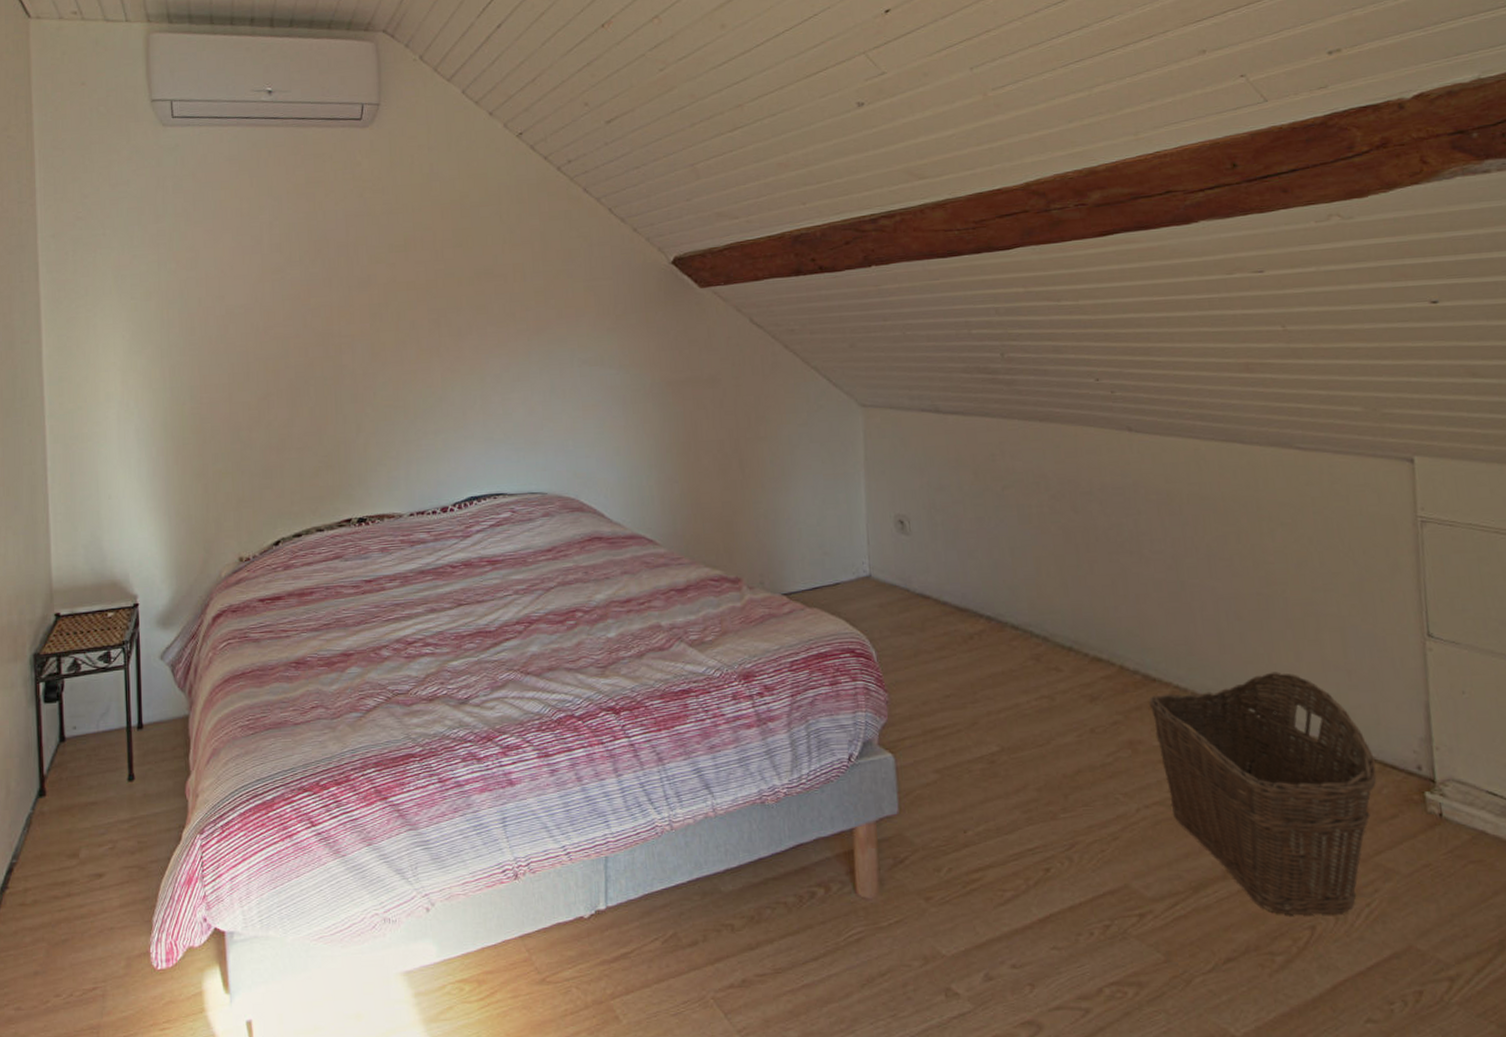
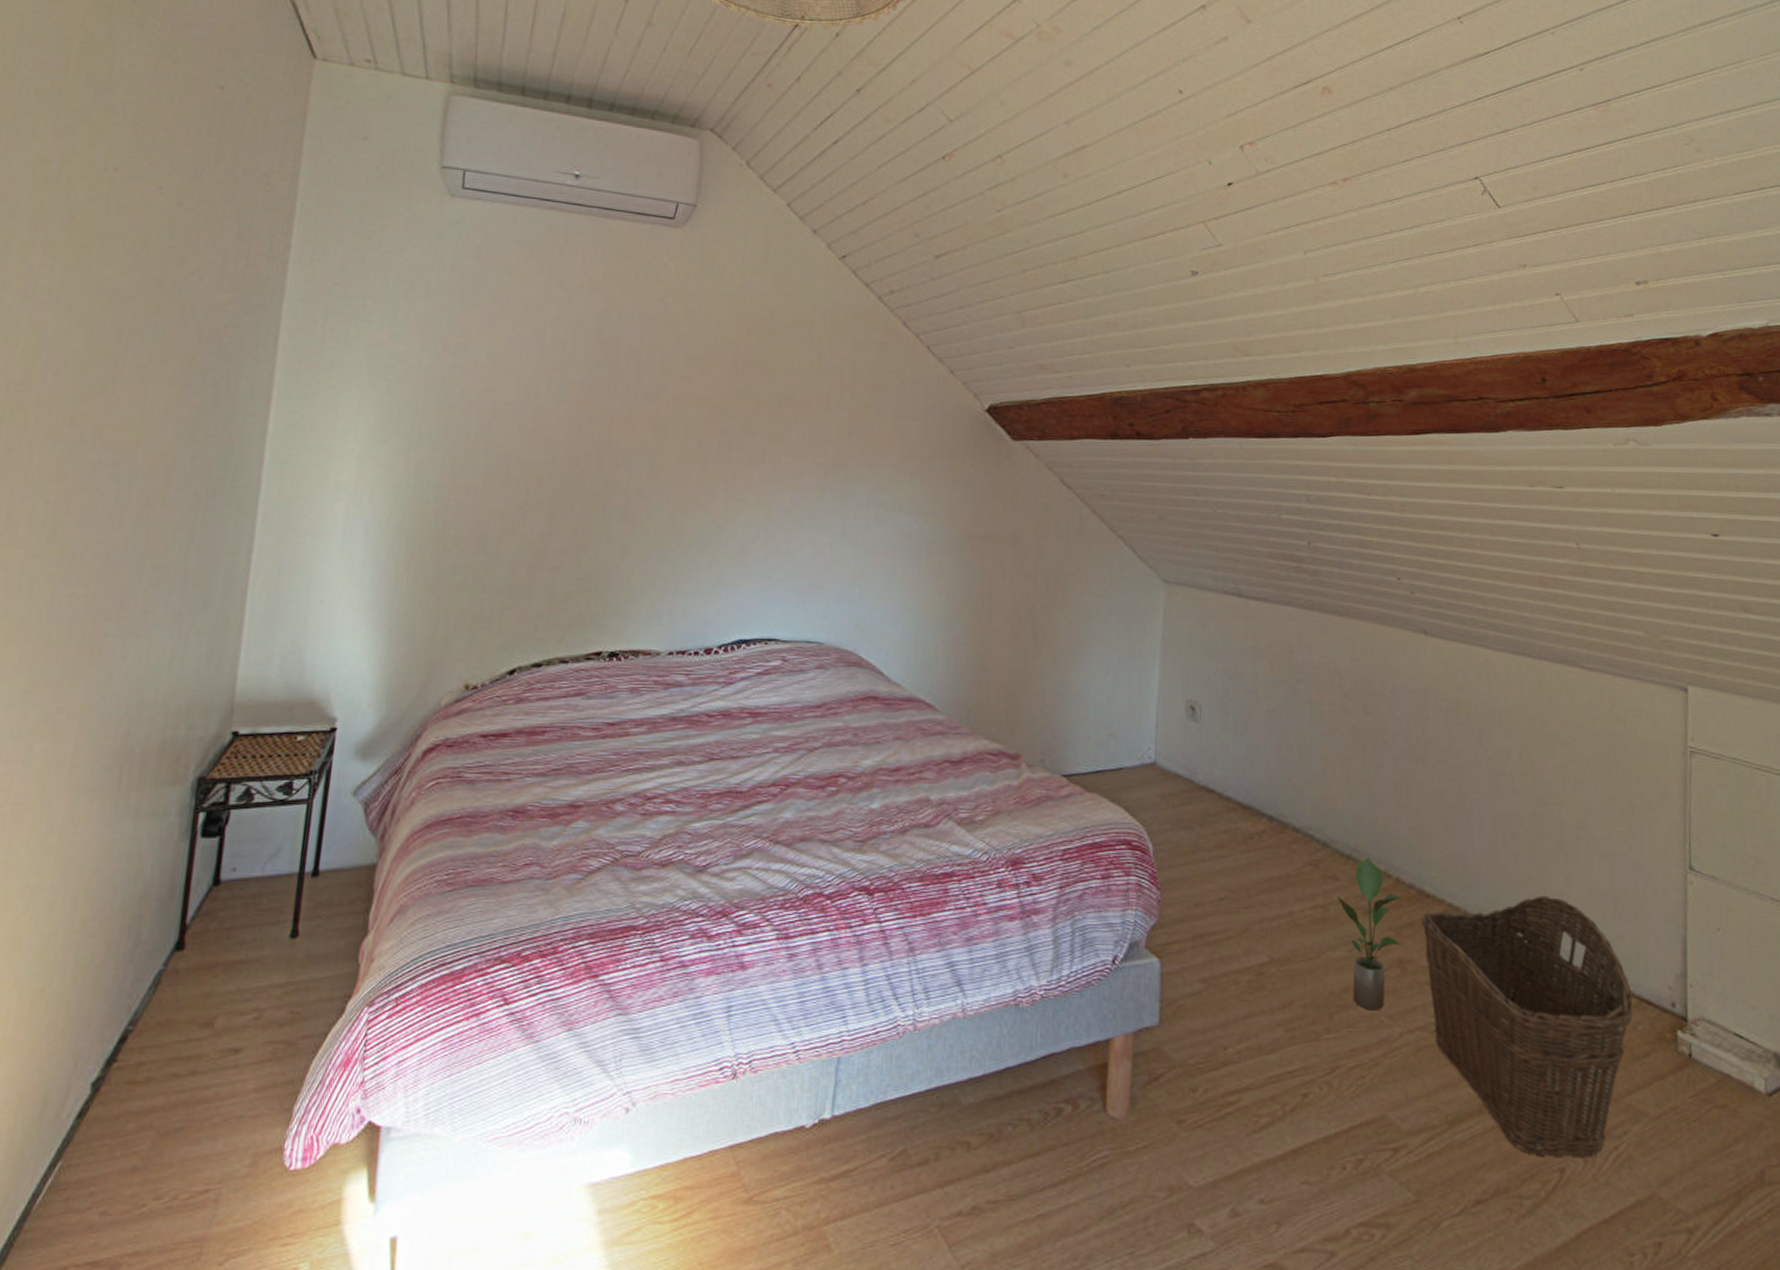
potted plant: none [1062,648,1131,790] -> present [1337,857,1402,1011]

